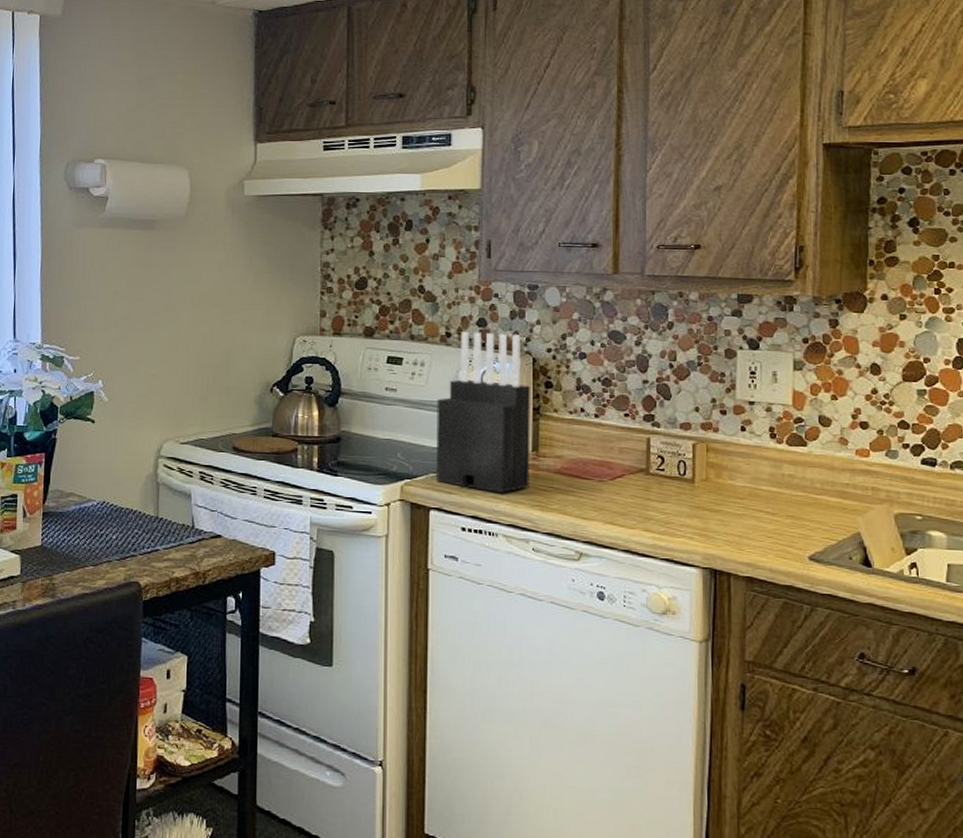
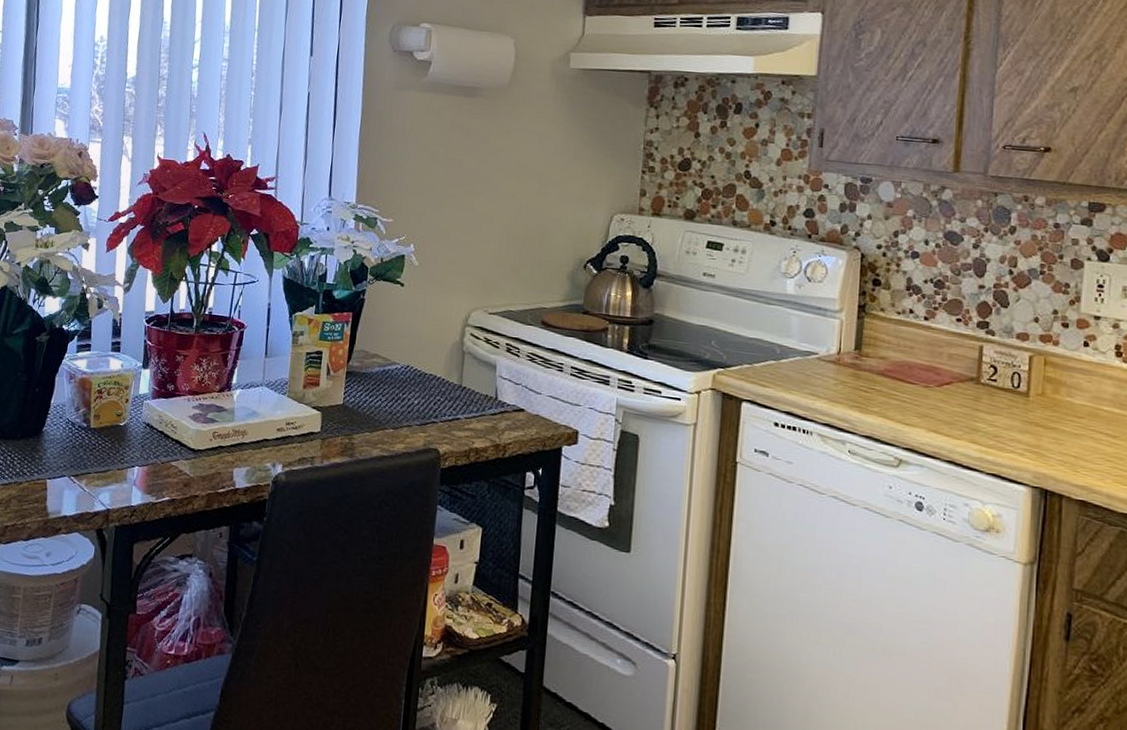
knife block: present [437,332,530,494] -> none [751,221,857,392]

